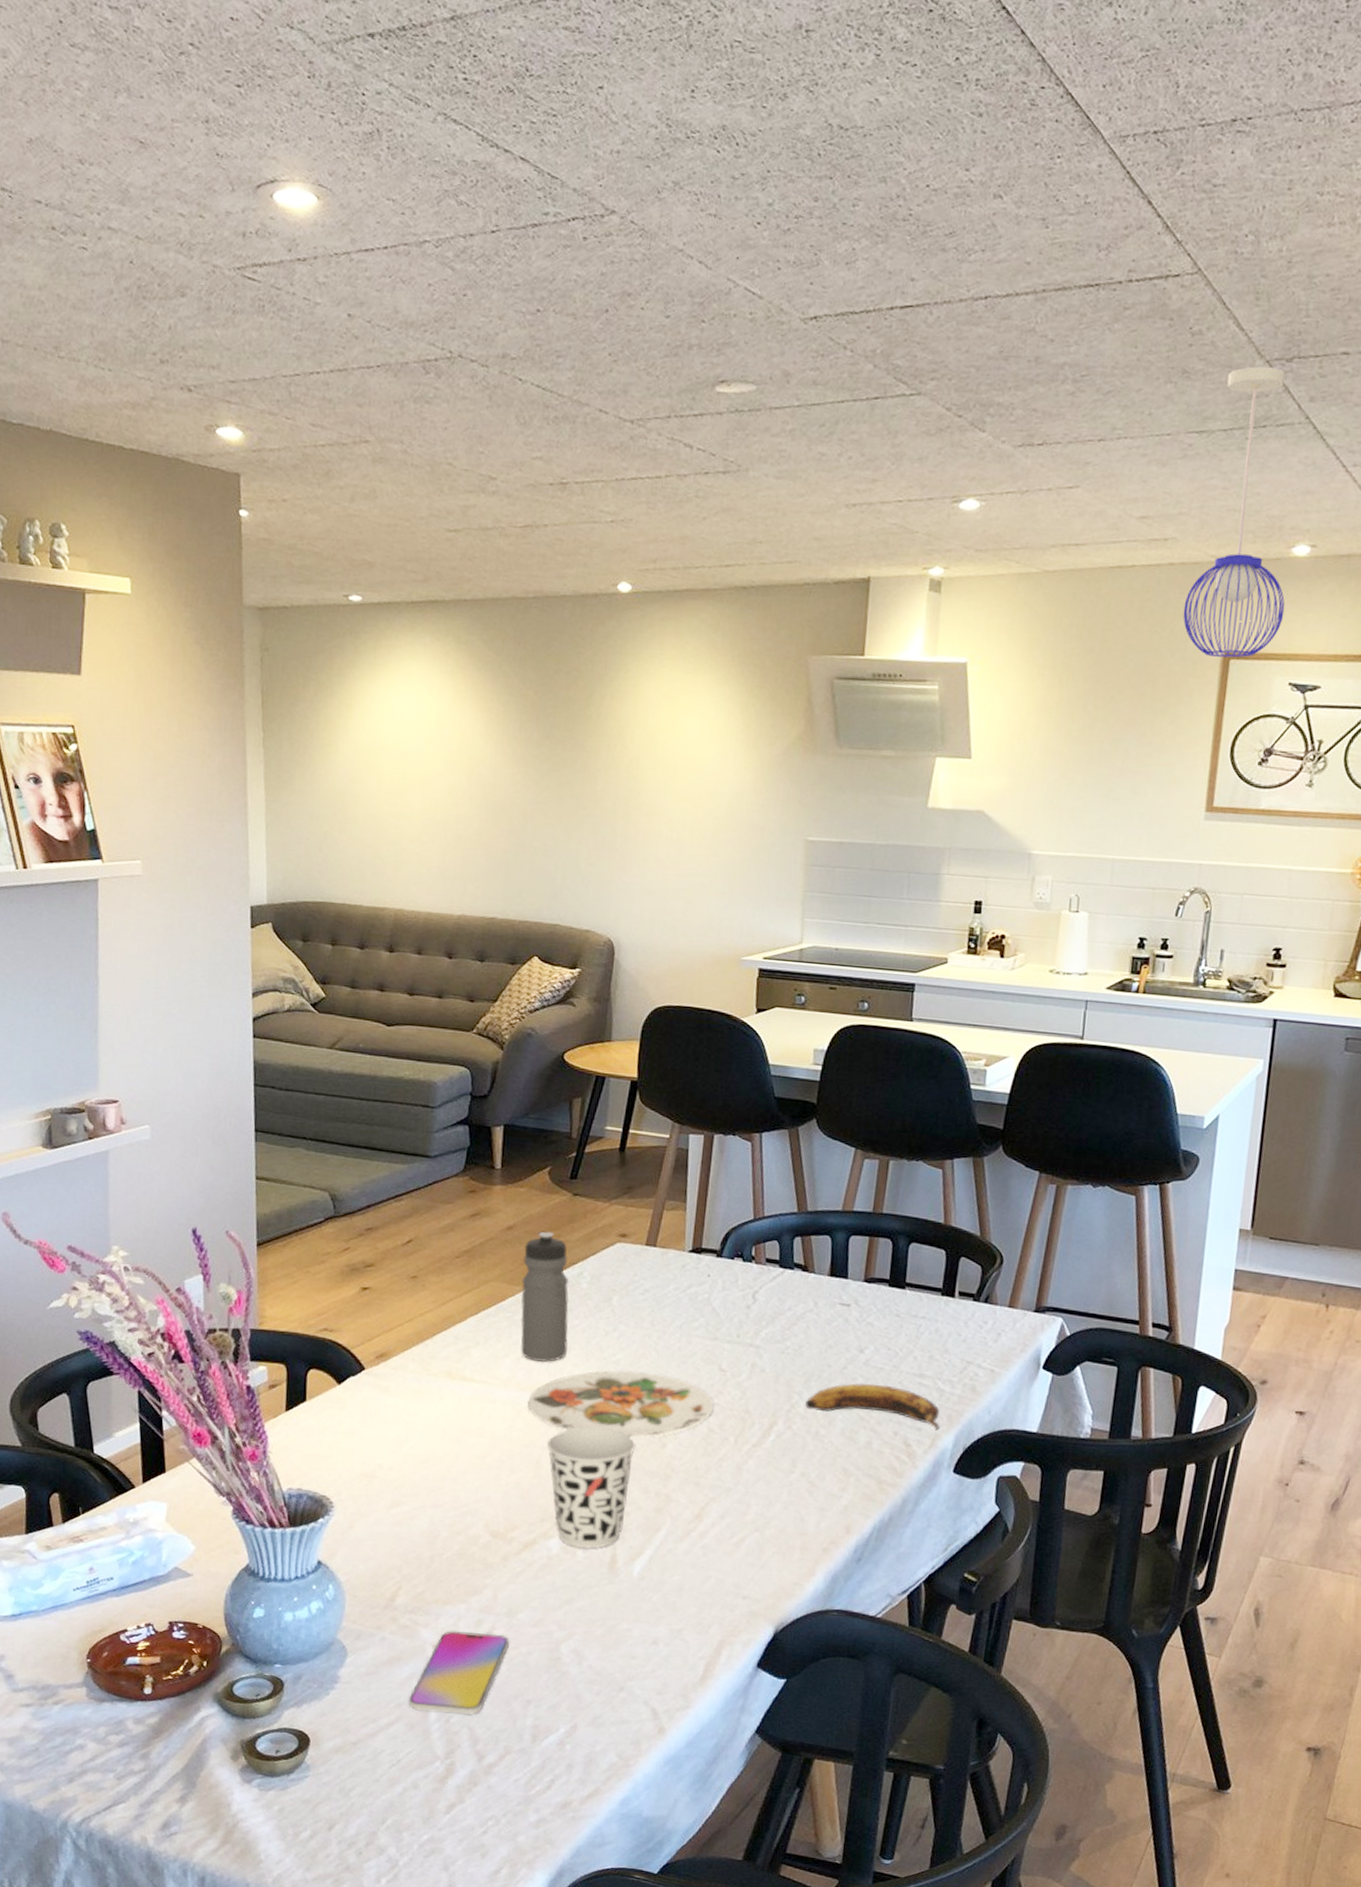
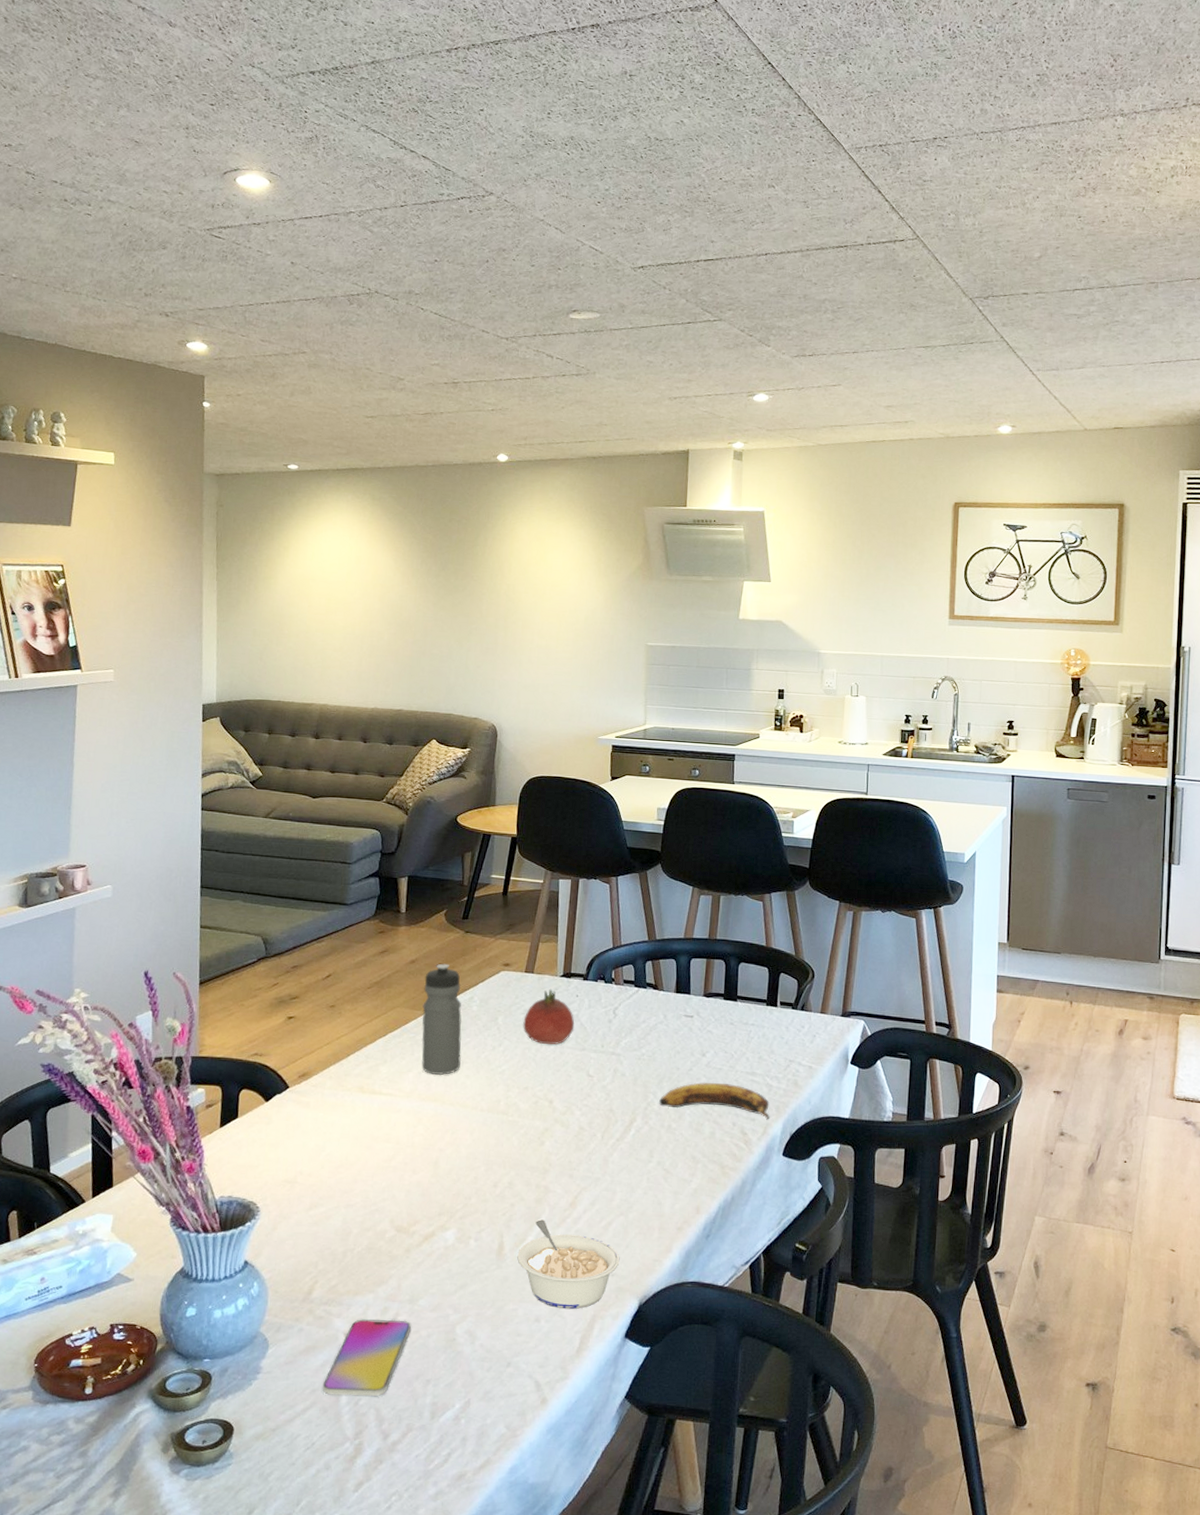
plate: present [528,1371,714,1438] -> none [427,1080,584,1138]
cup: present [546,1426,636,1549] -> none [443,1129,519,1239]
legume: none [632,1531,754,1633] -> present [517,1219,620,1310]
fruit: none [642,1266,705,1333] -> present [523,988,575,1045]
pendant light: present [1183,366,1286,658] -> none [922,302,997,506]

